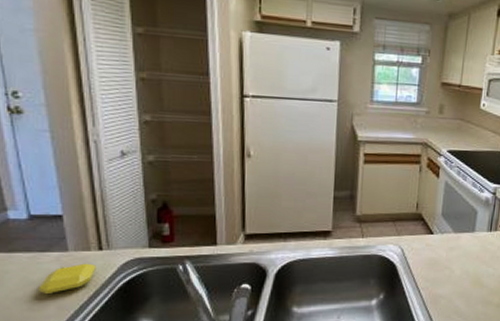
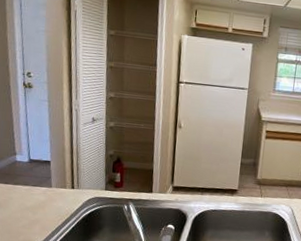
soap bar: present [39,263,96,293] -> none [30,197,69,217]

